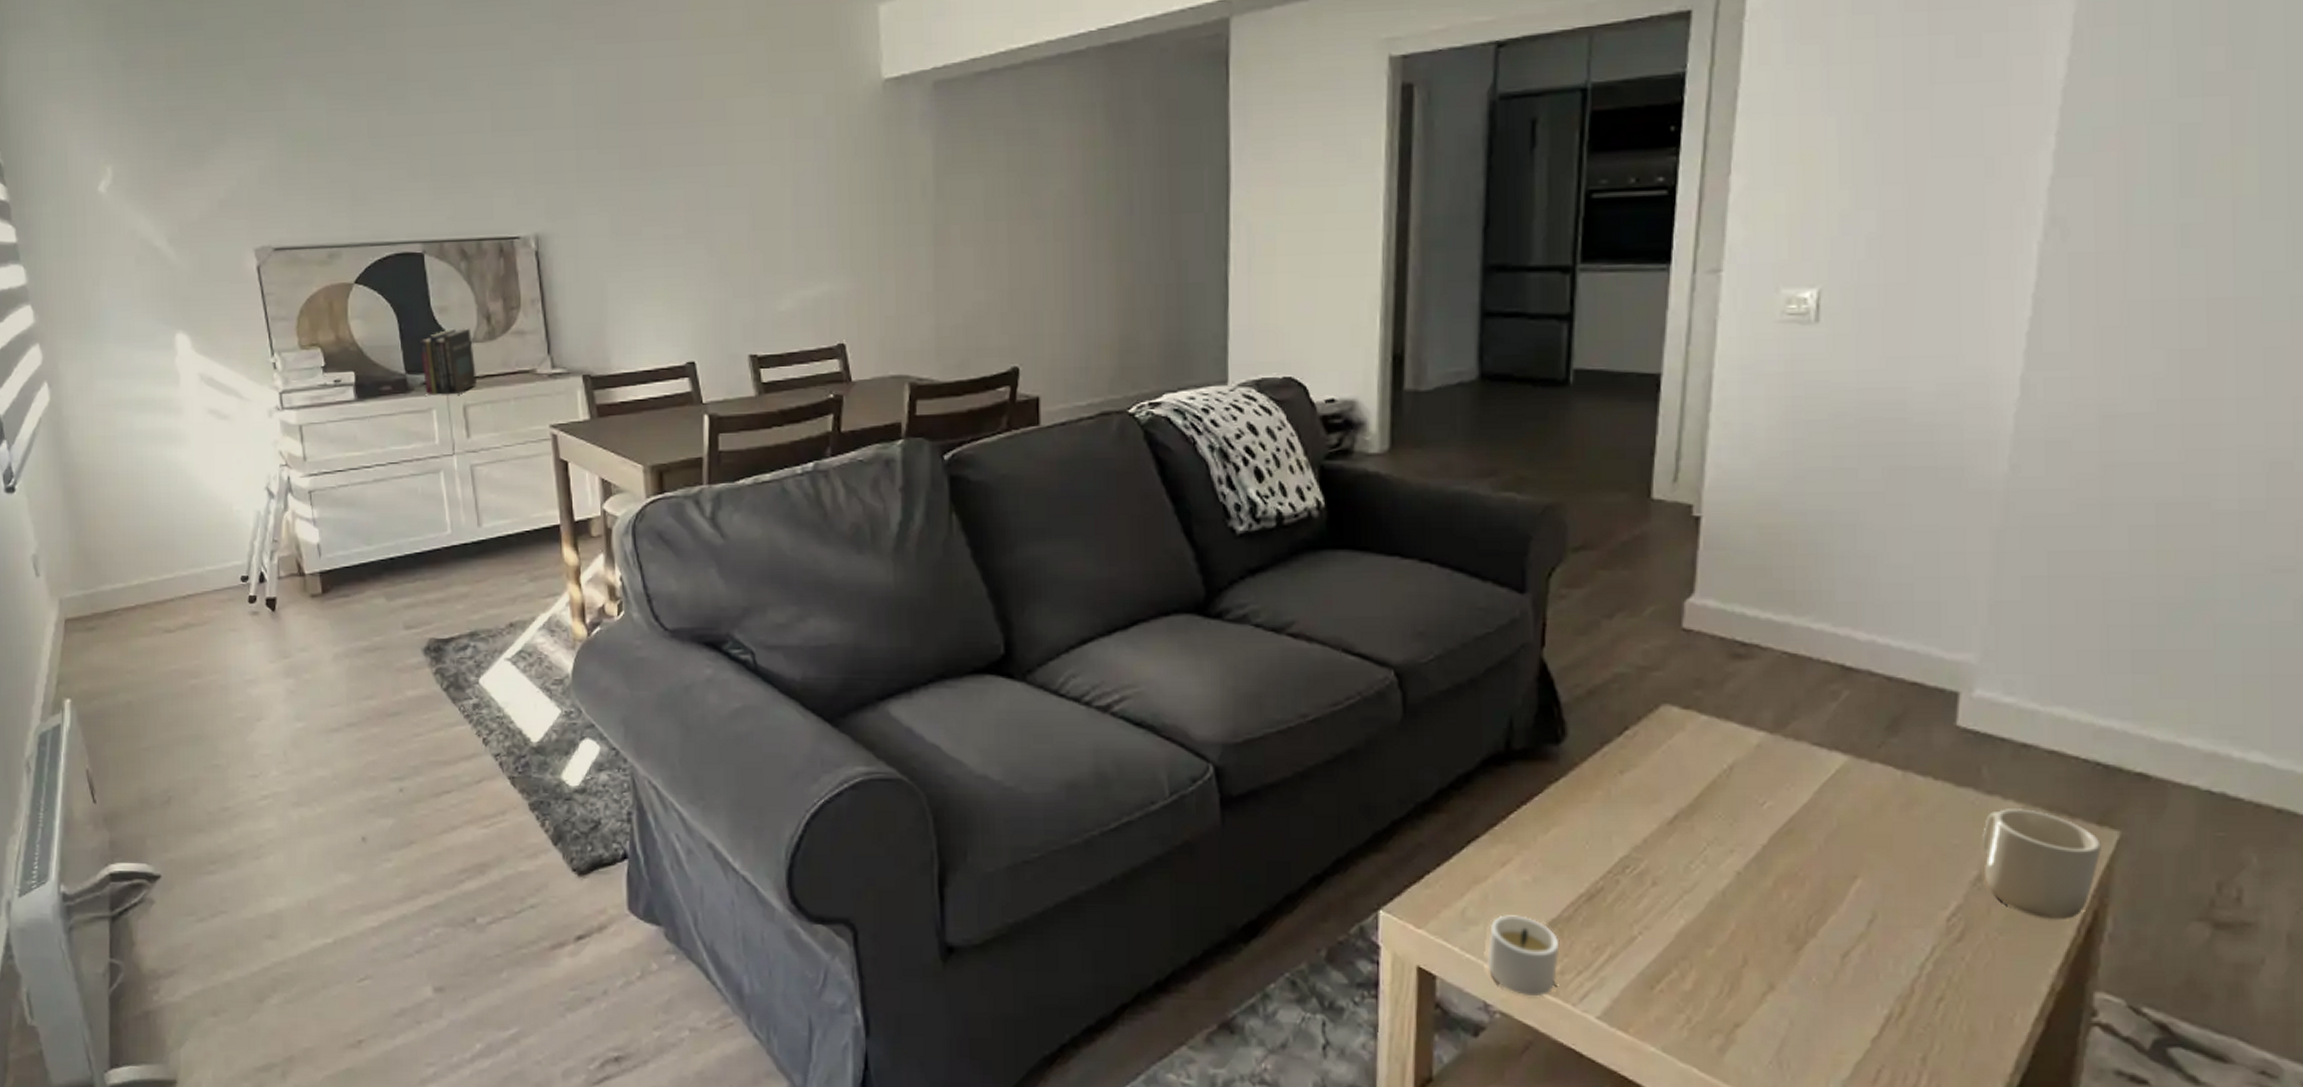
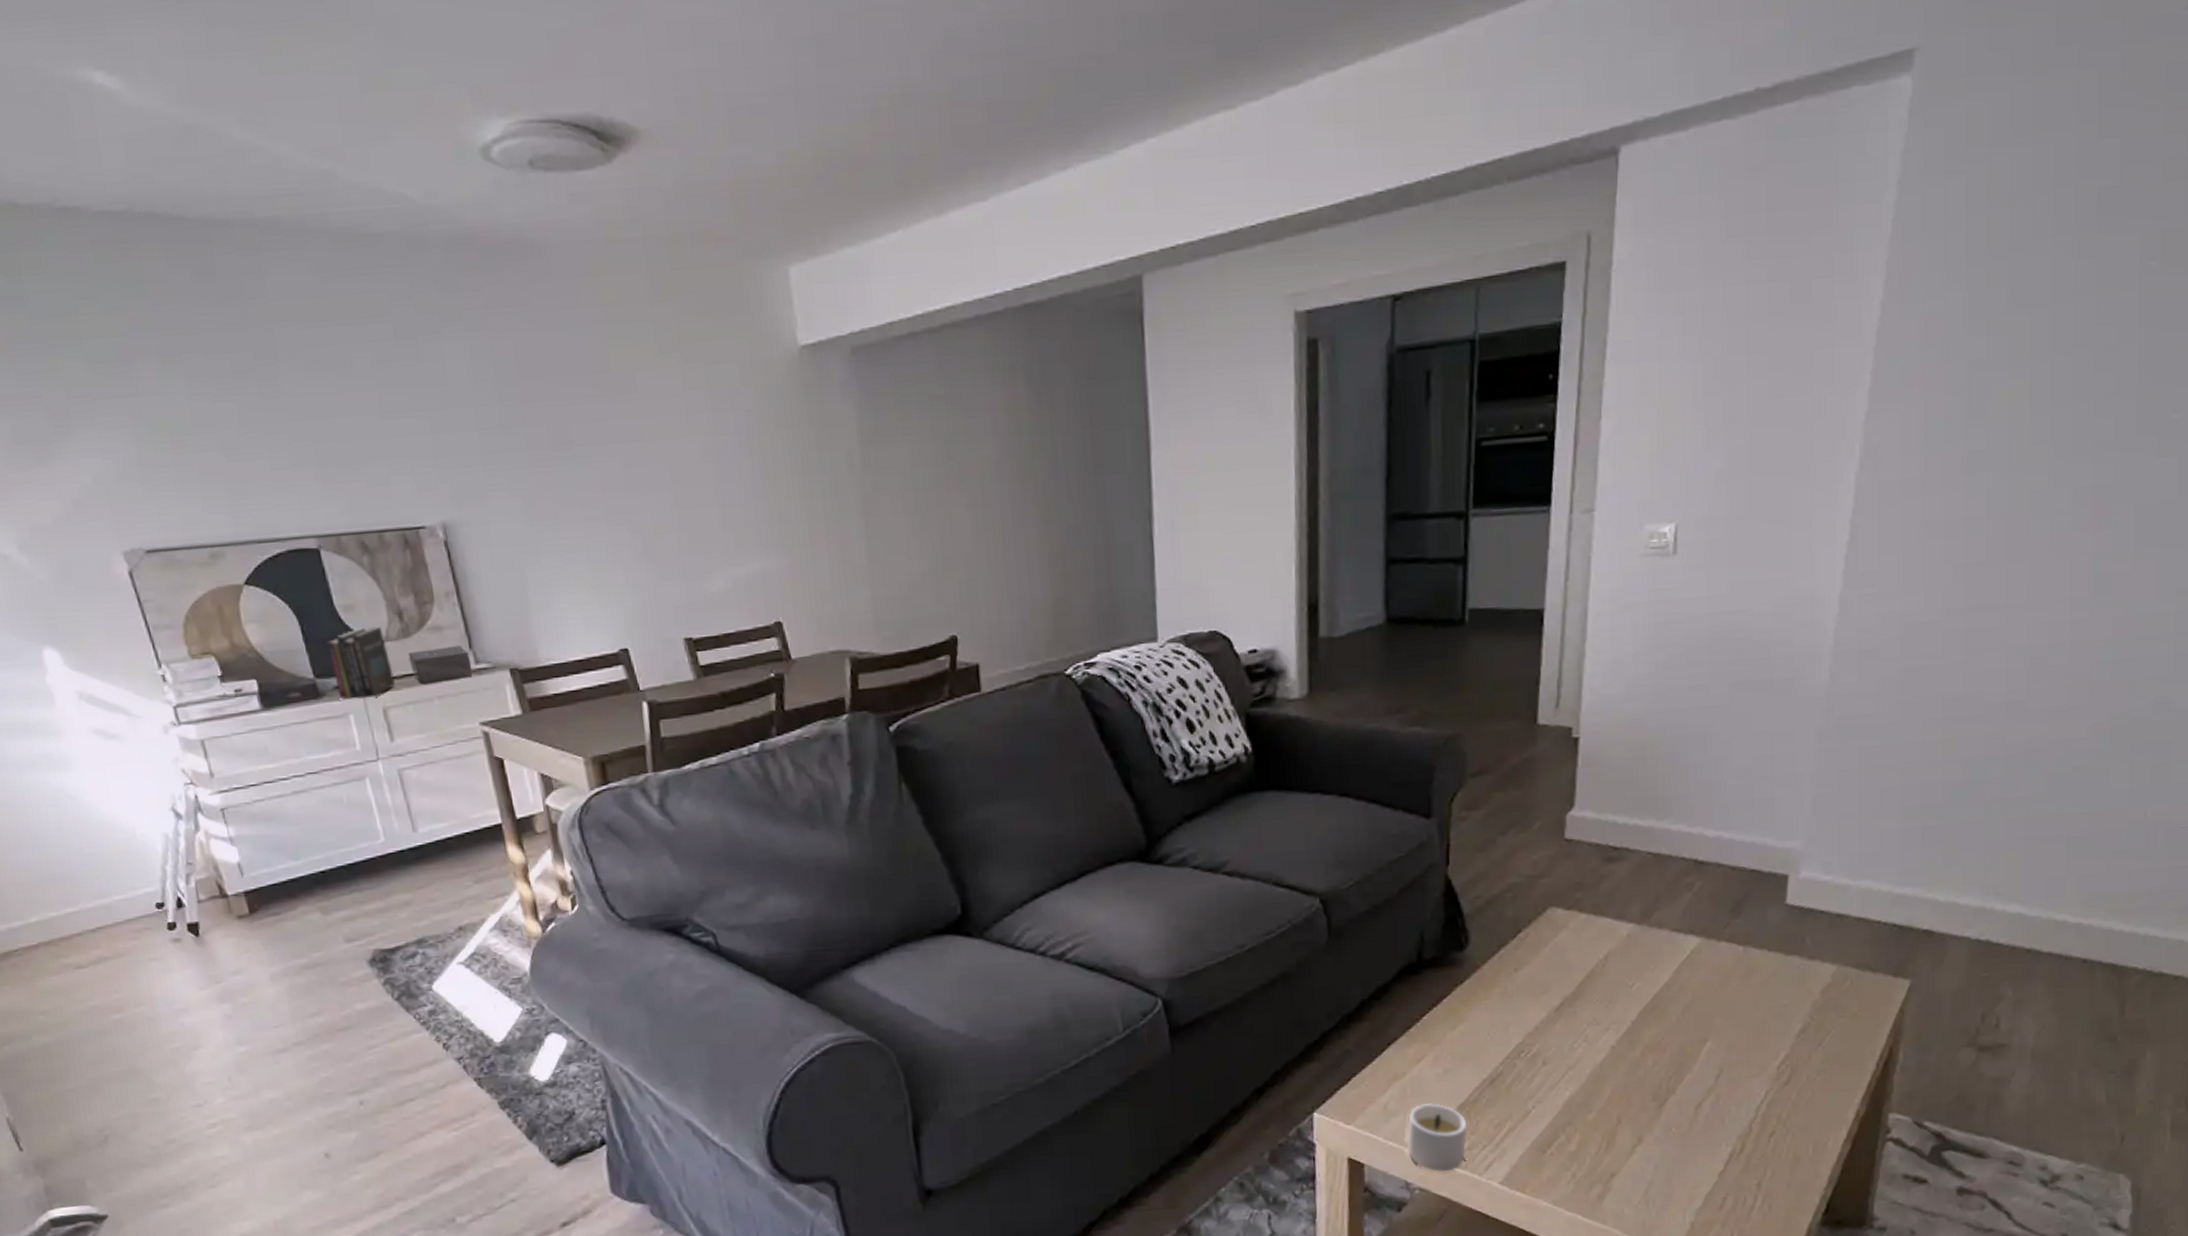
decorative box: none [491,350,548,385] -> present [408,645,473,685]
mug: present [1981,809,2101,921] -> none [1804,969,1896,1059]

